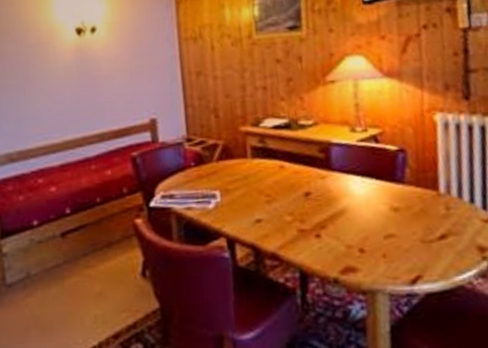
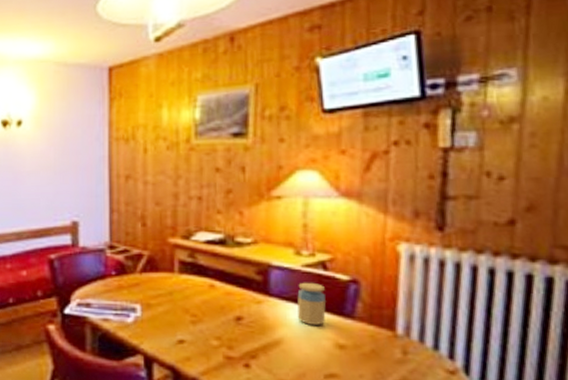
jar: none [355,155,381,193] -> present [297,282,326,325]

